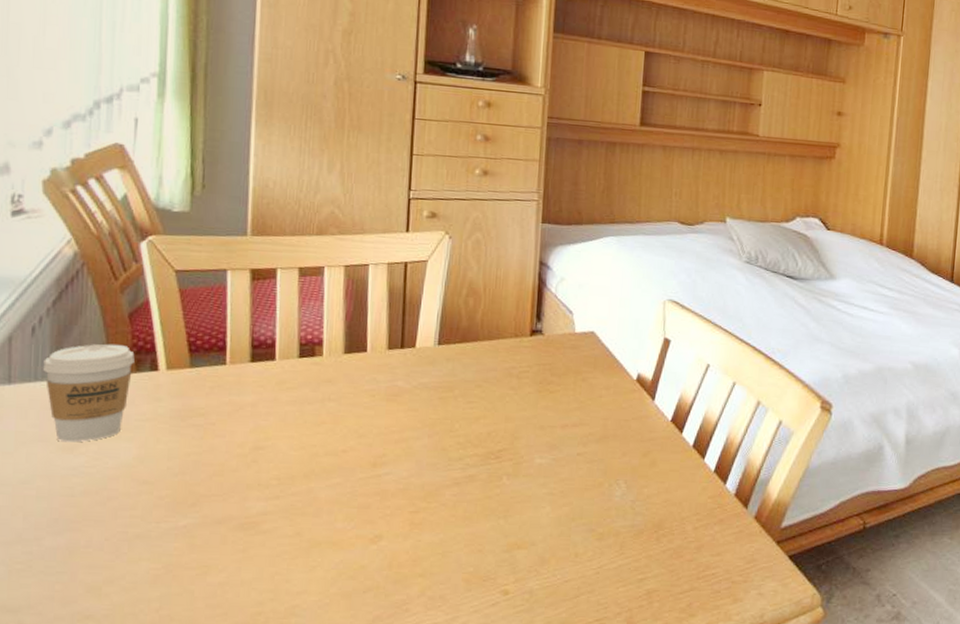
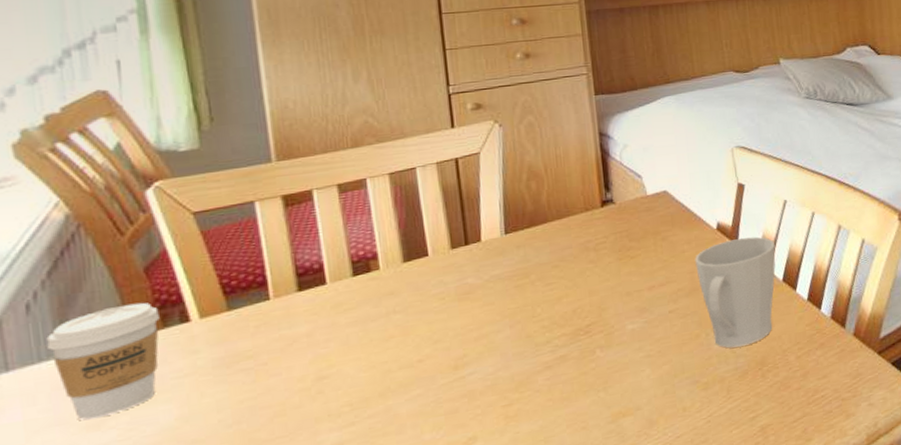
mug: none [610,394,691,504] -> present [695,236,776,348]

